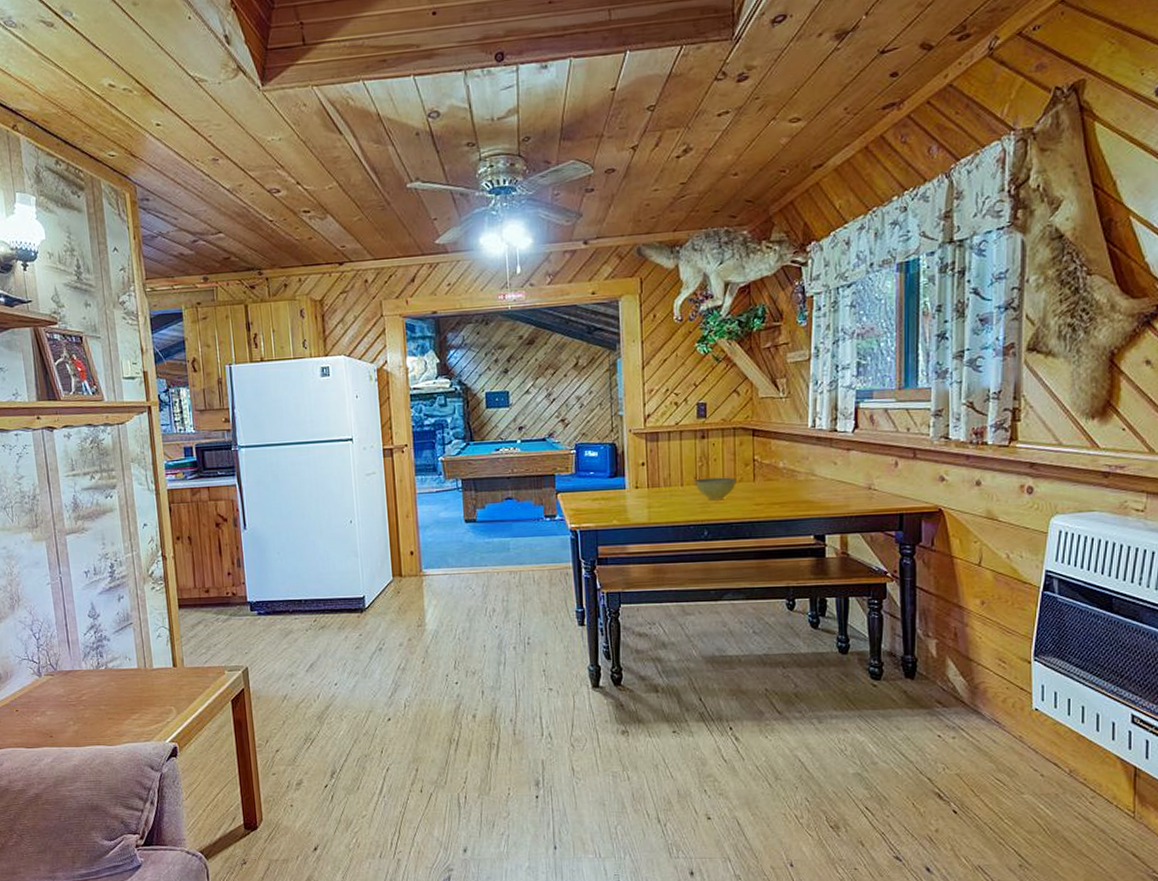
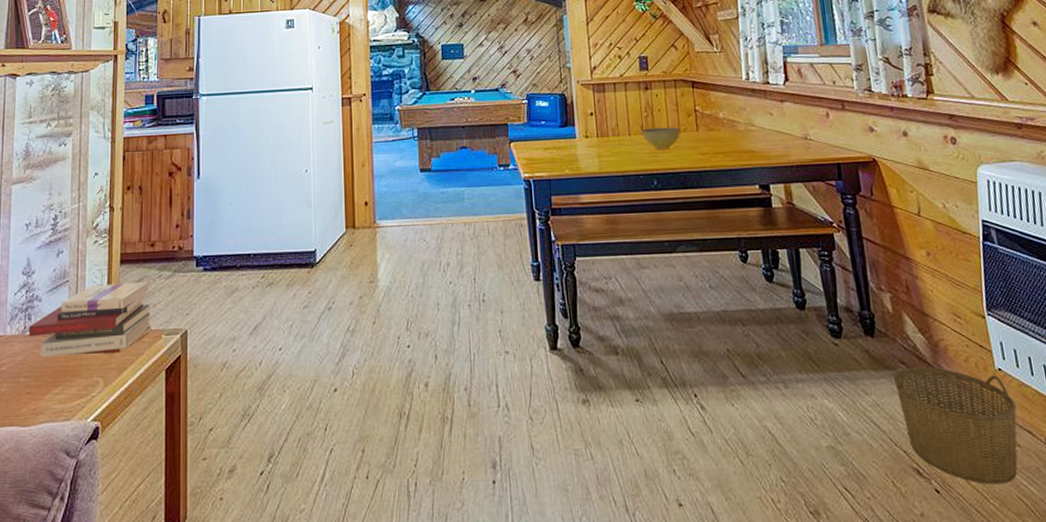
books: none [101,624,215,689] -> present [28,282,152,357]
basket: none [928,706,1046,807] -> present [894,366,1018,485]

